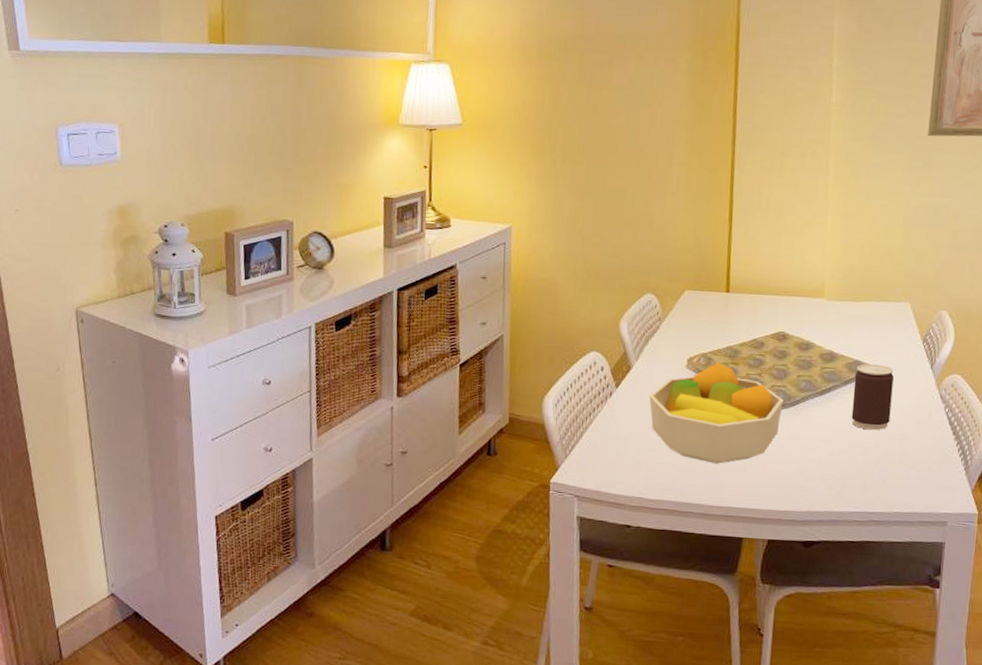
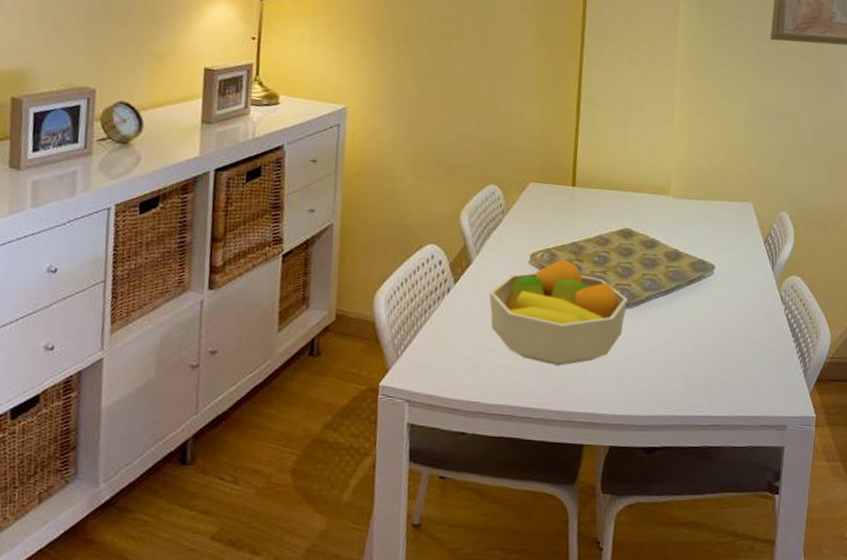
beverage can: present [851,364,894,431] -> none [695,263,737,332]

